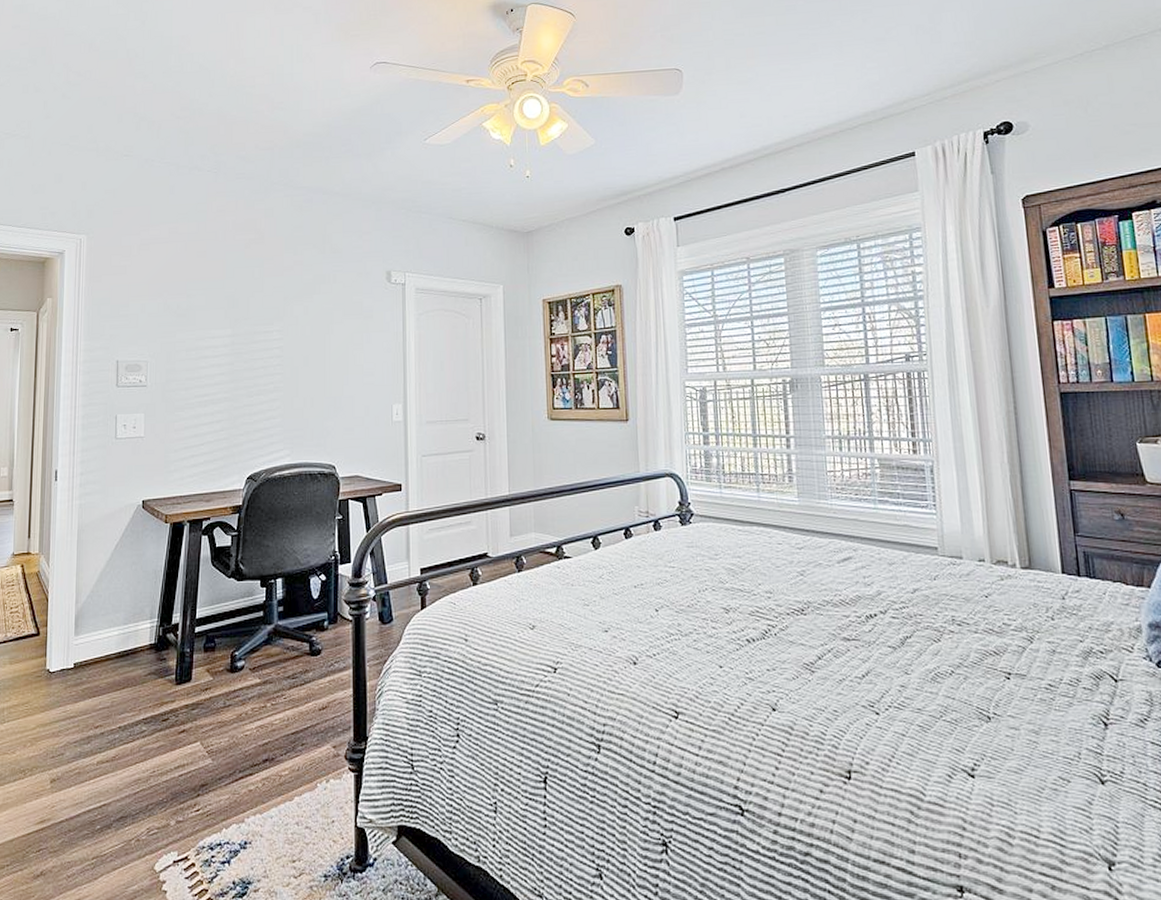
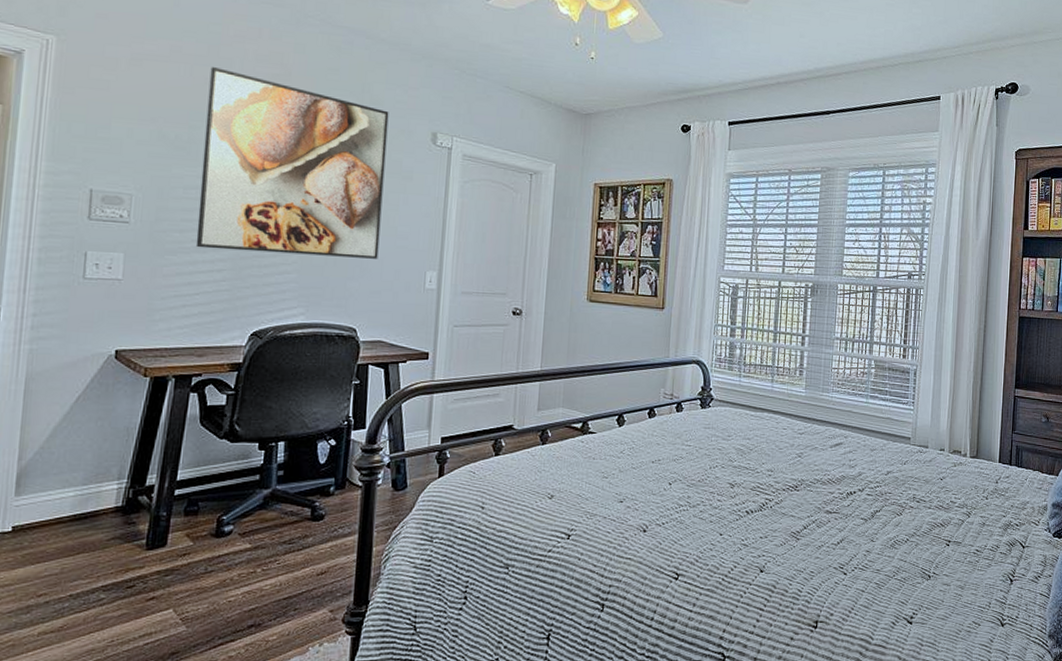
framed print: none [198,241,349,403] -> present [195,67,389,259]

